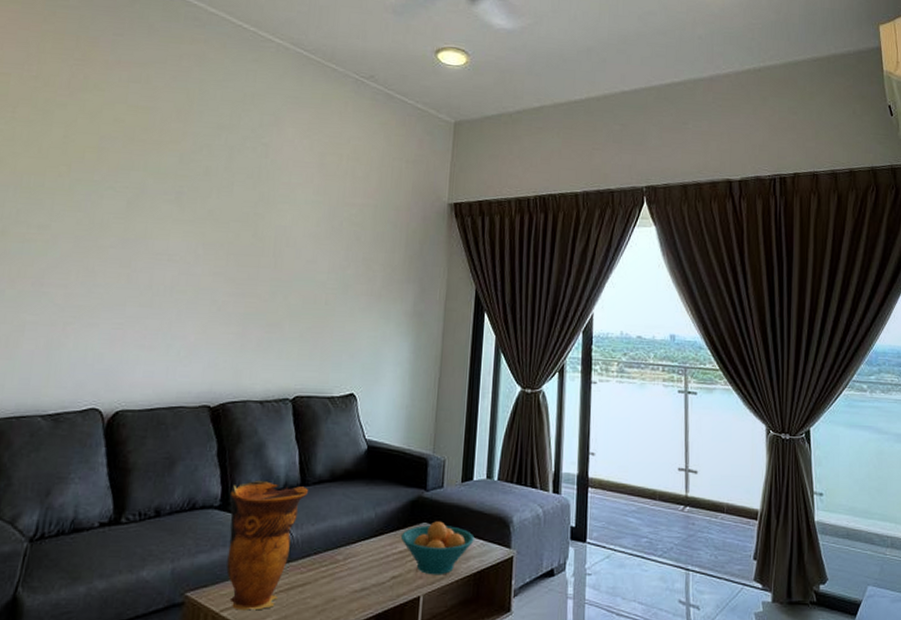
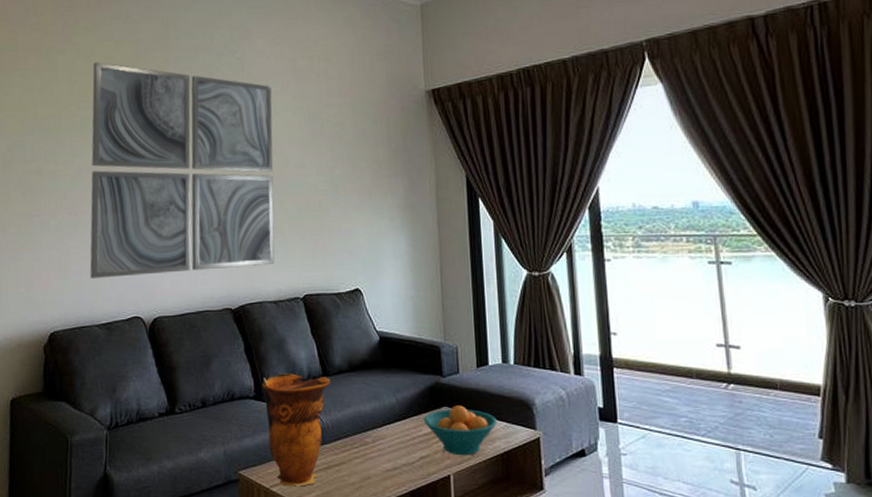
wall art: none [44,123,294,362] -> present [90,62,275,278]

